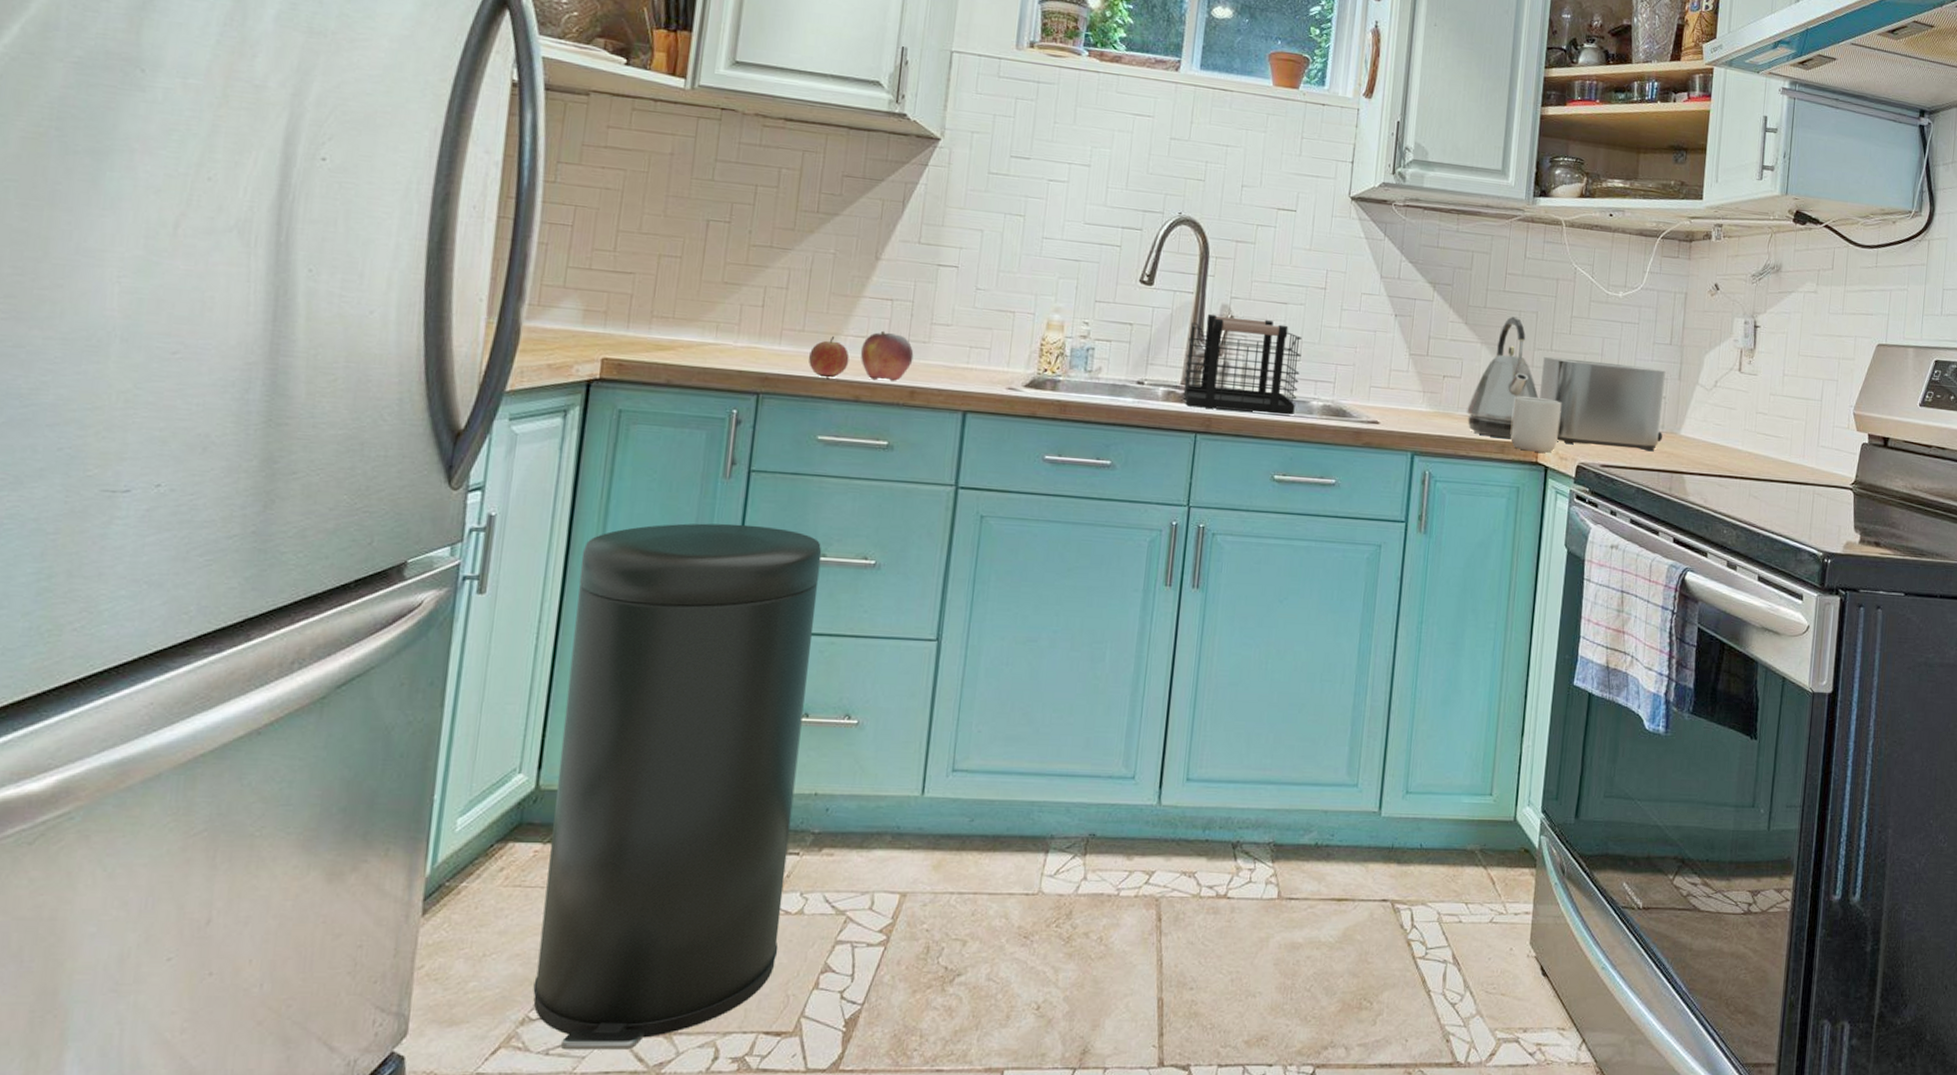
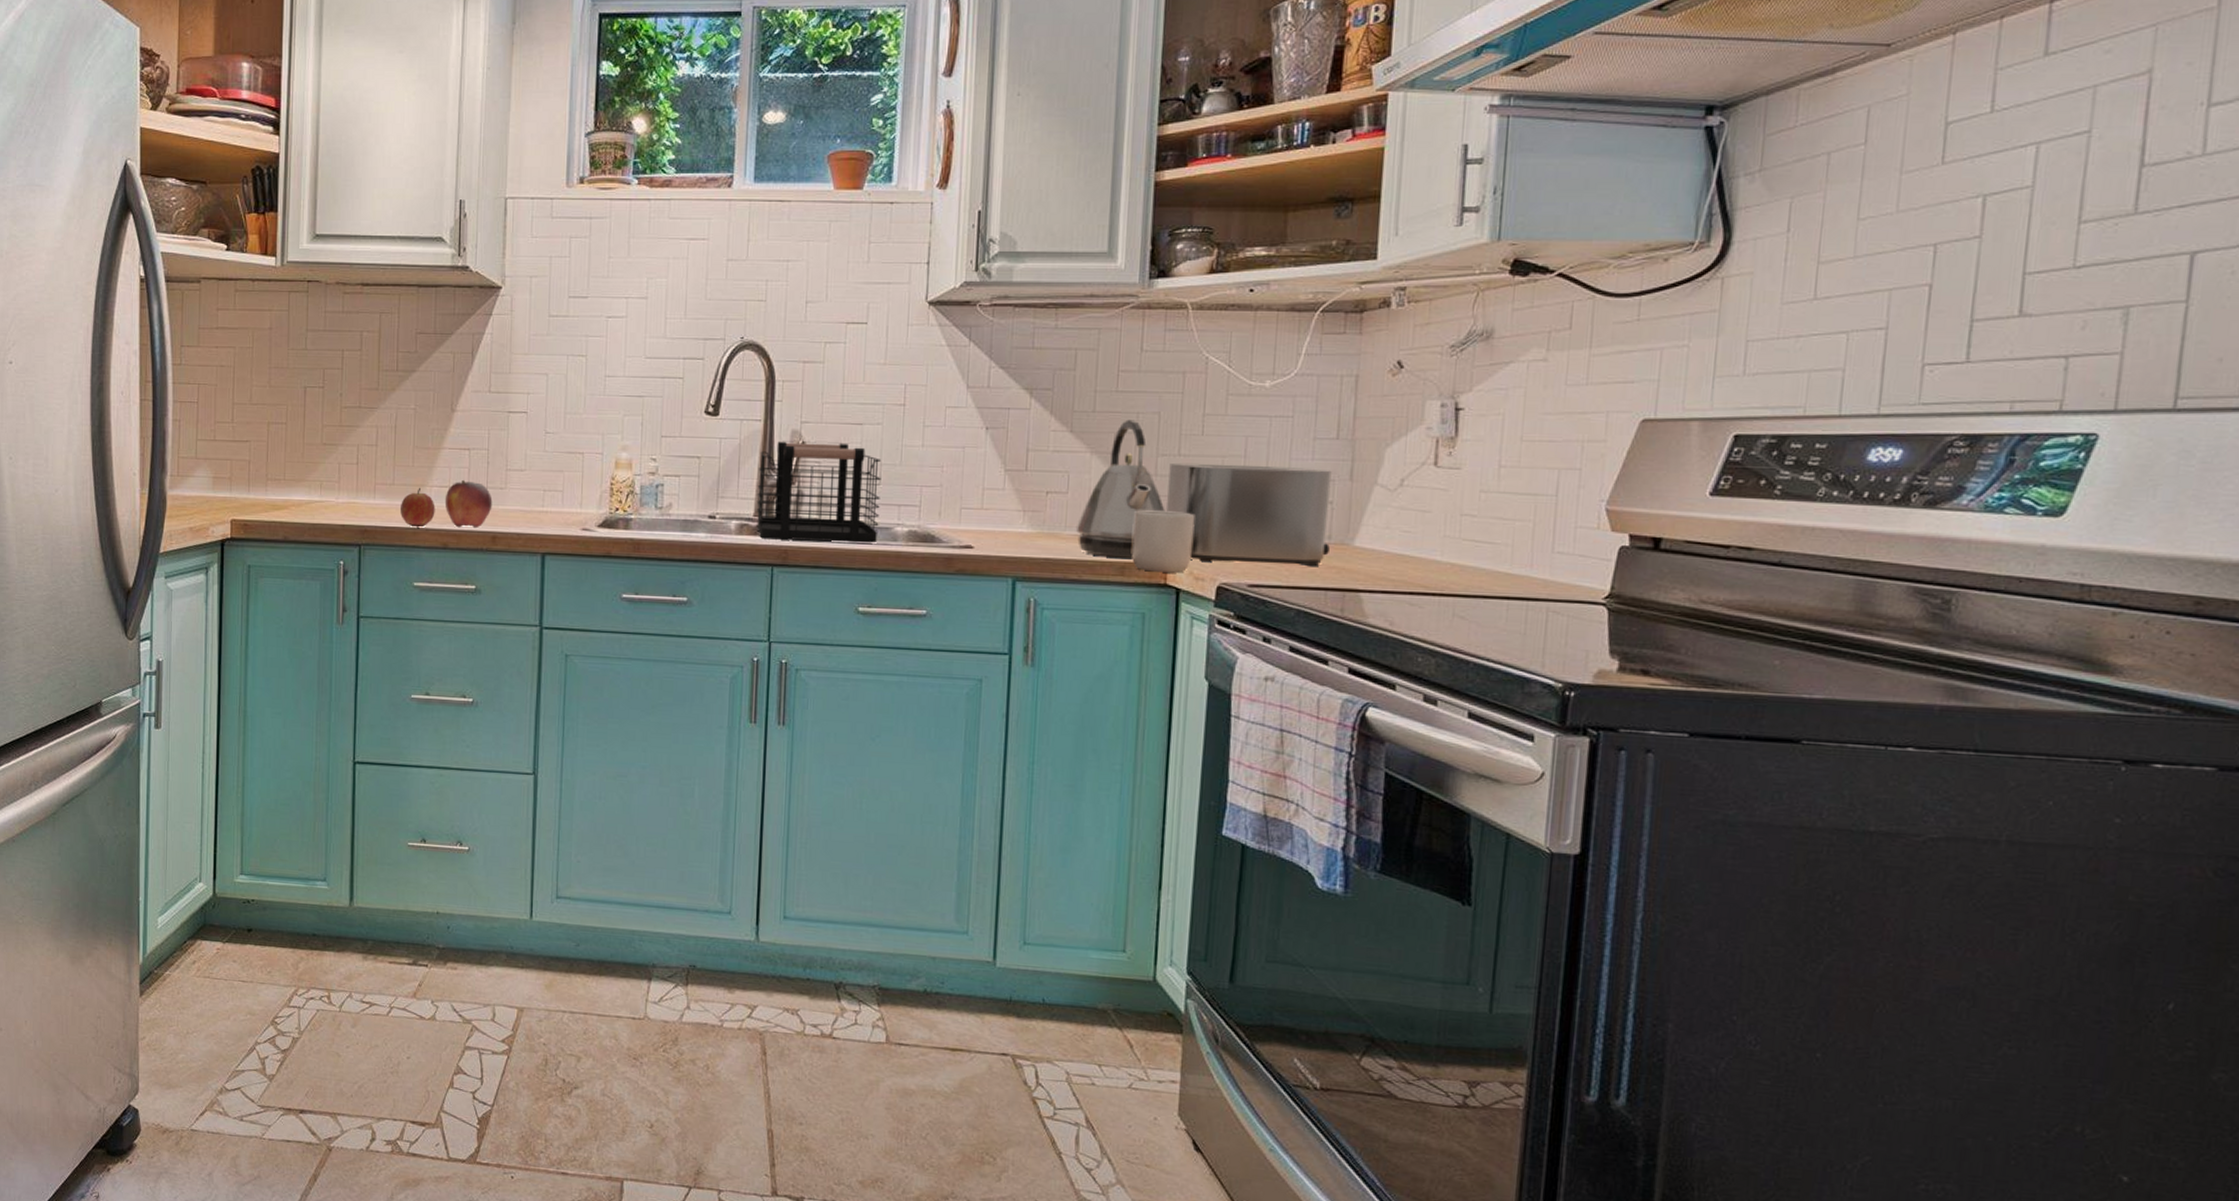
pedal bin: present [533,523,822,1050] -> none [226,665,426,1124]

